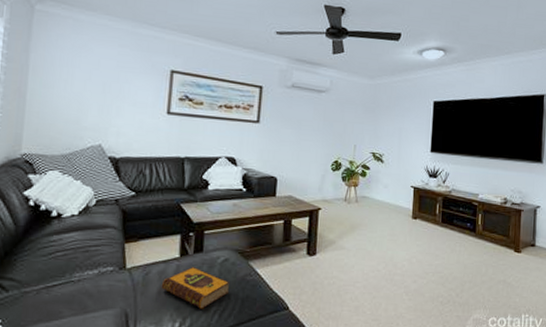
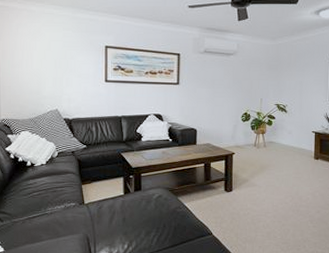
hardback book: present [161,267,230,309] -> none [111,202,164,234]

